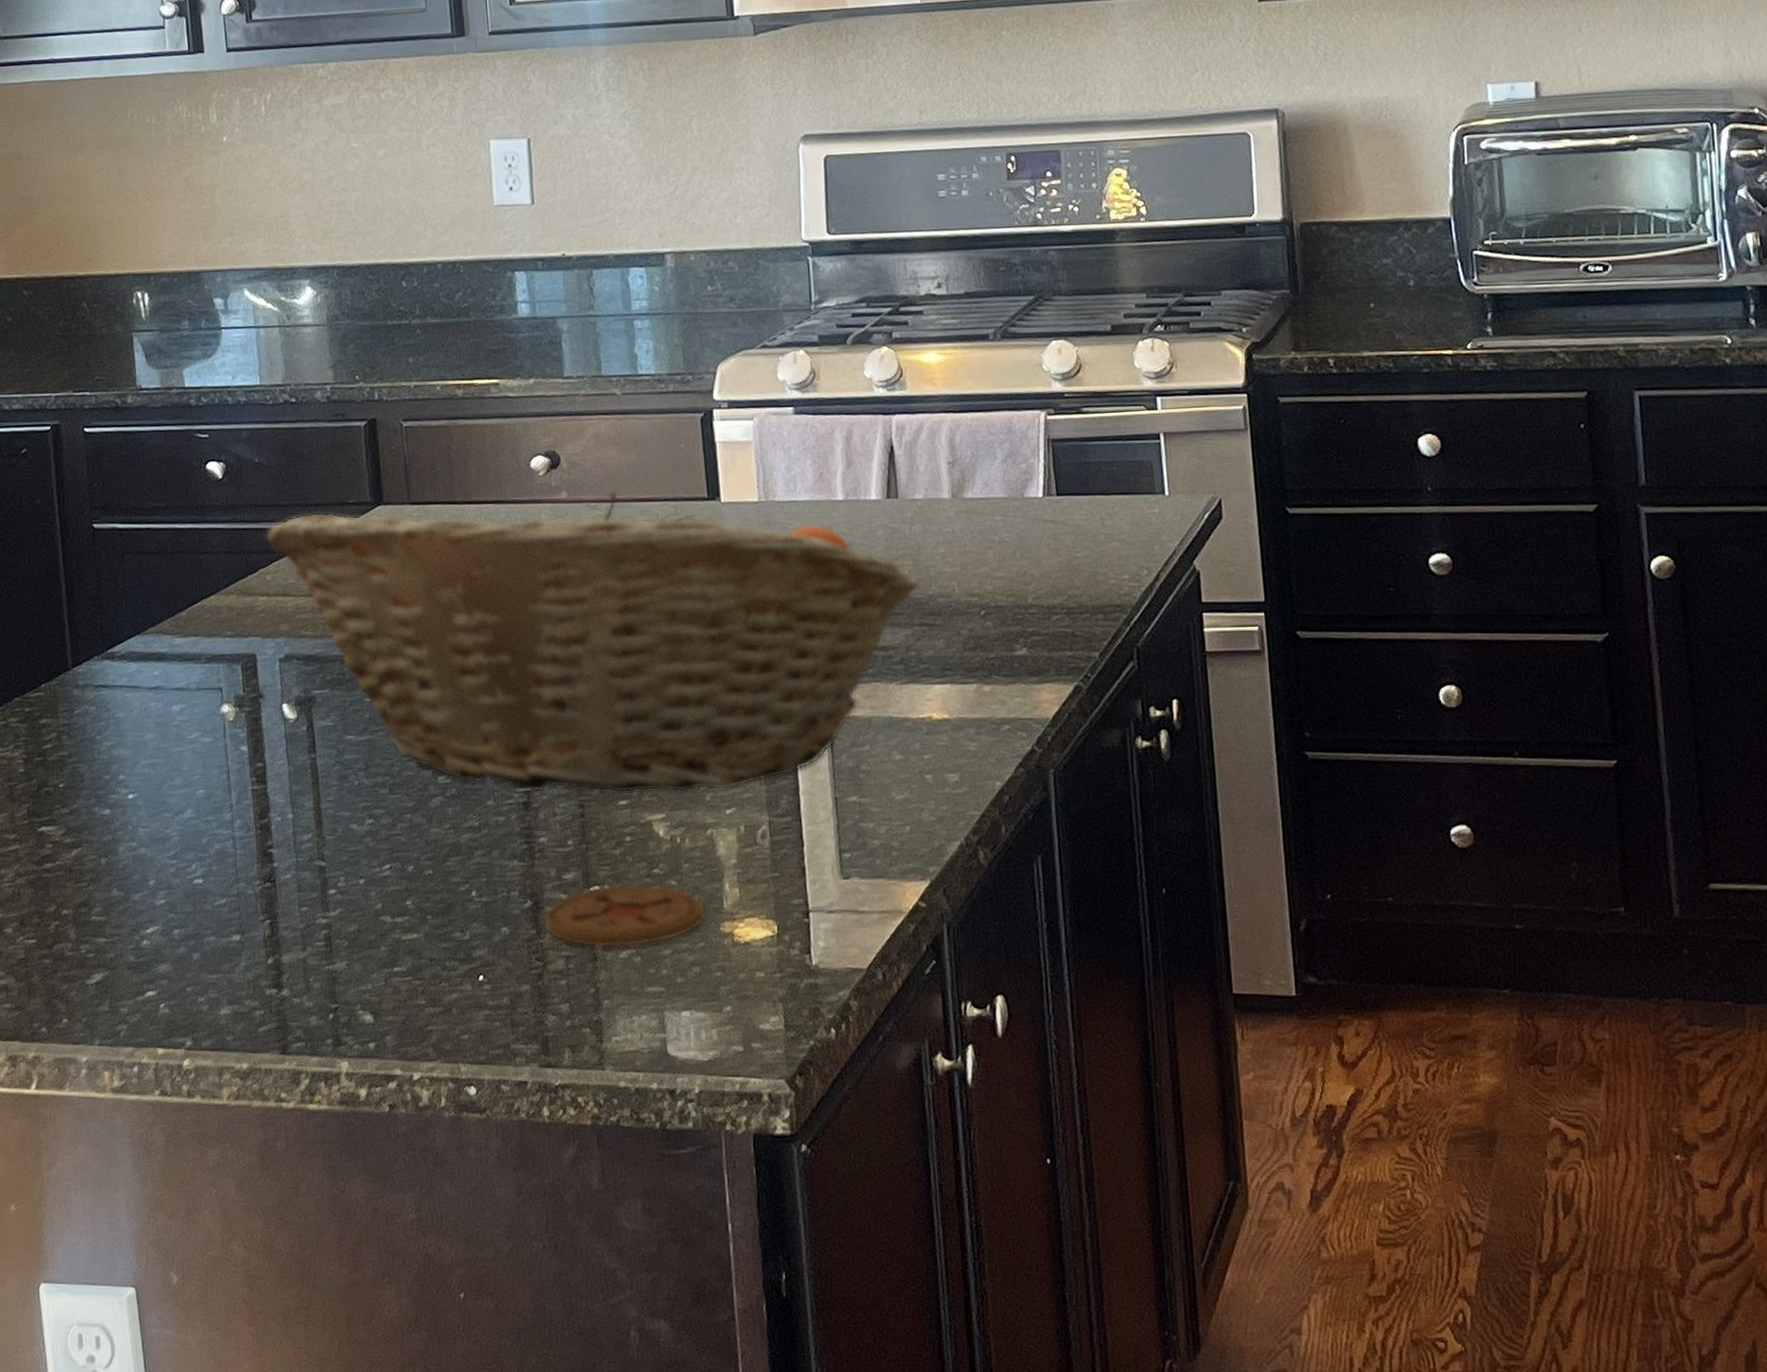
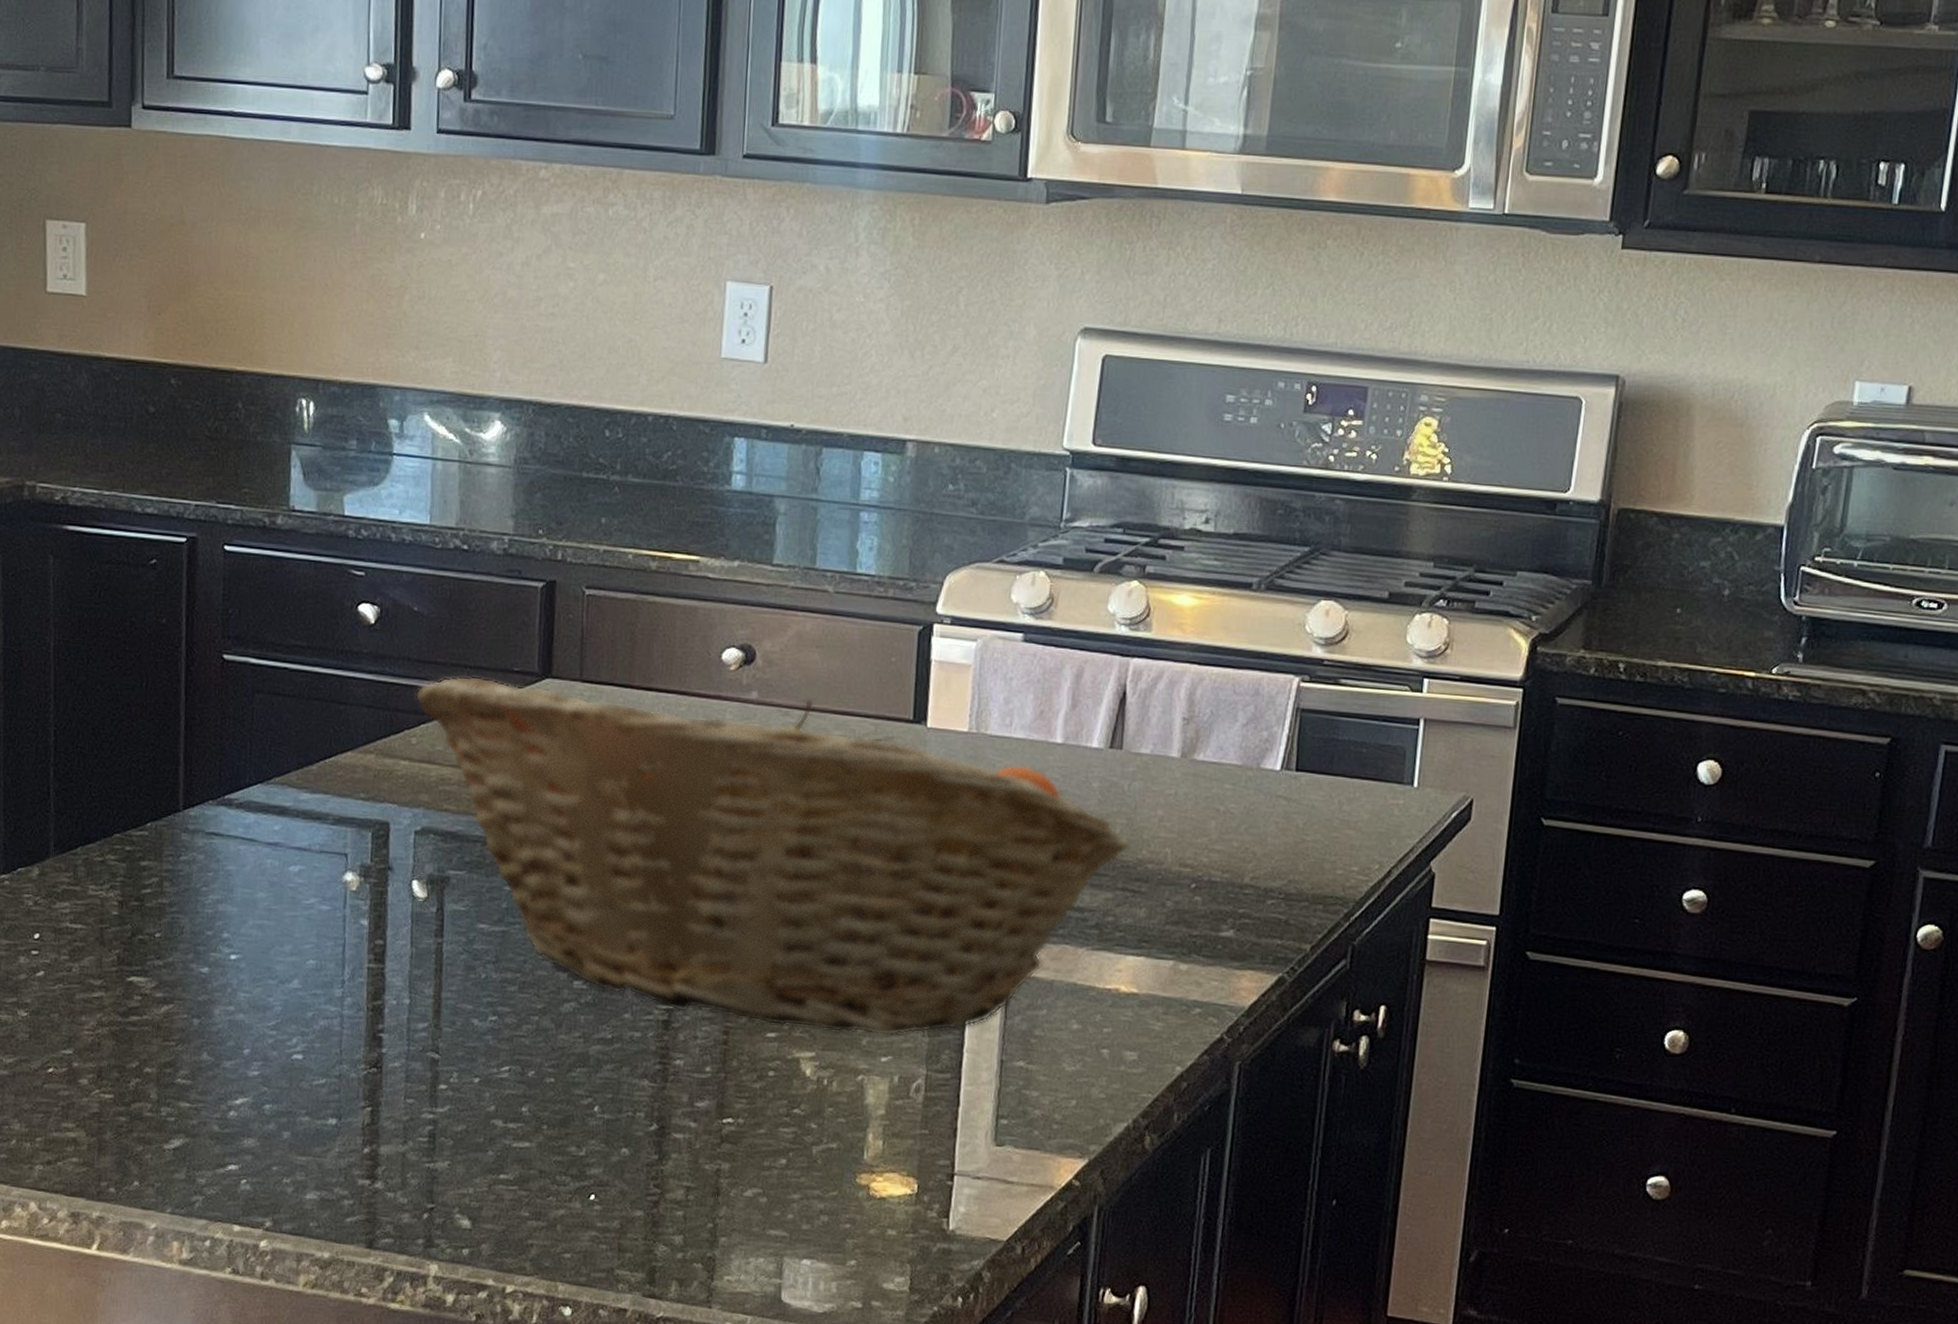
coaster: present [542,884,707,948] -> none [666,1120,845,1187]

